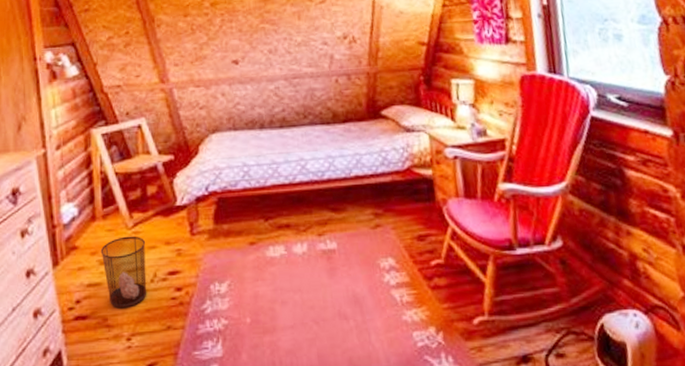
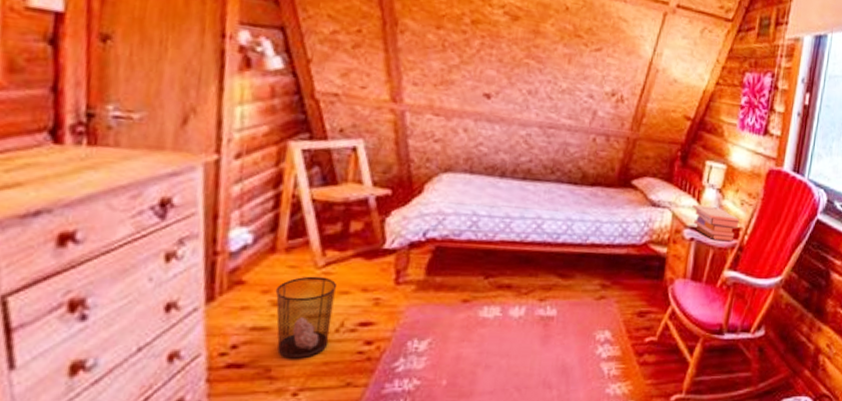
books: none [447,122,503,155] -> present [692,204,740,241]

